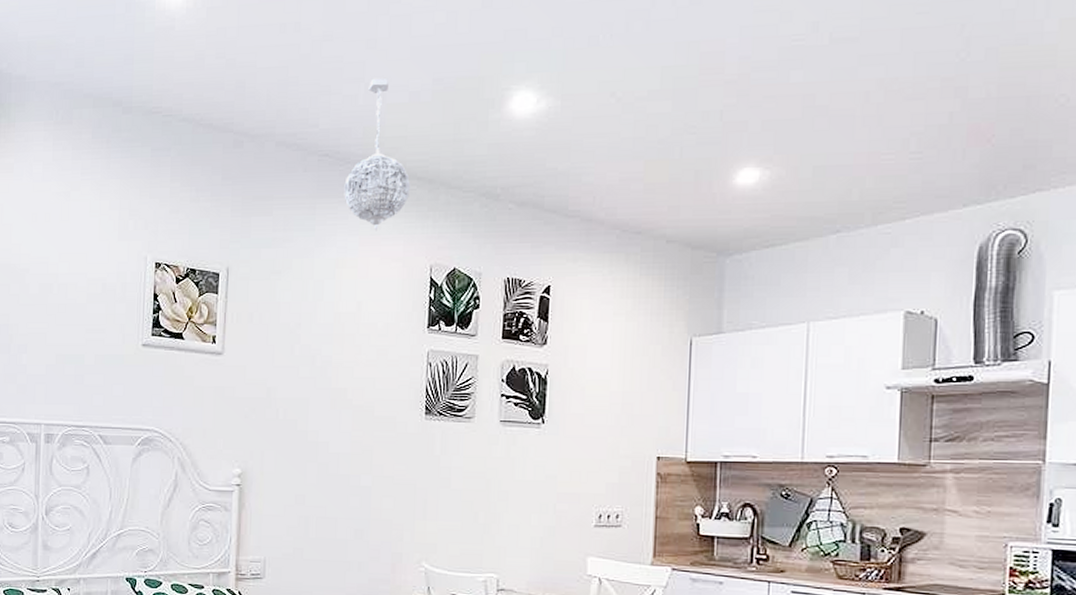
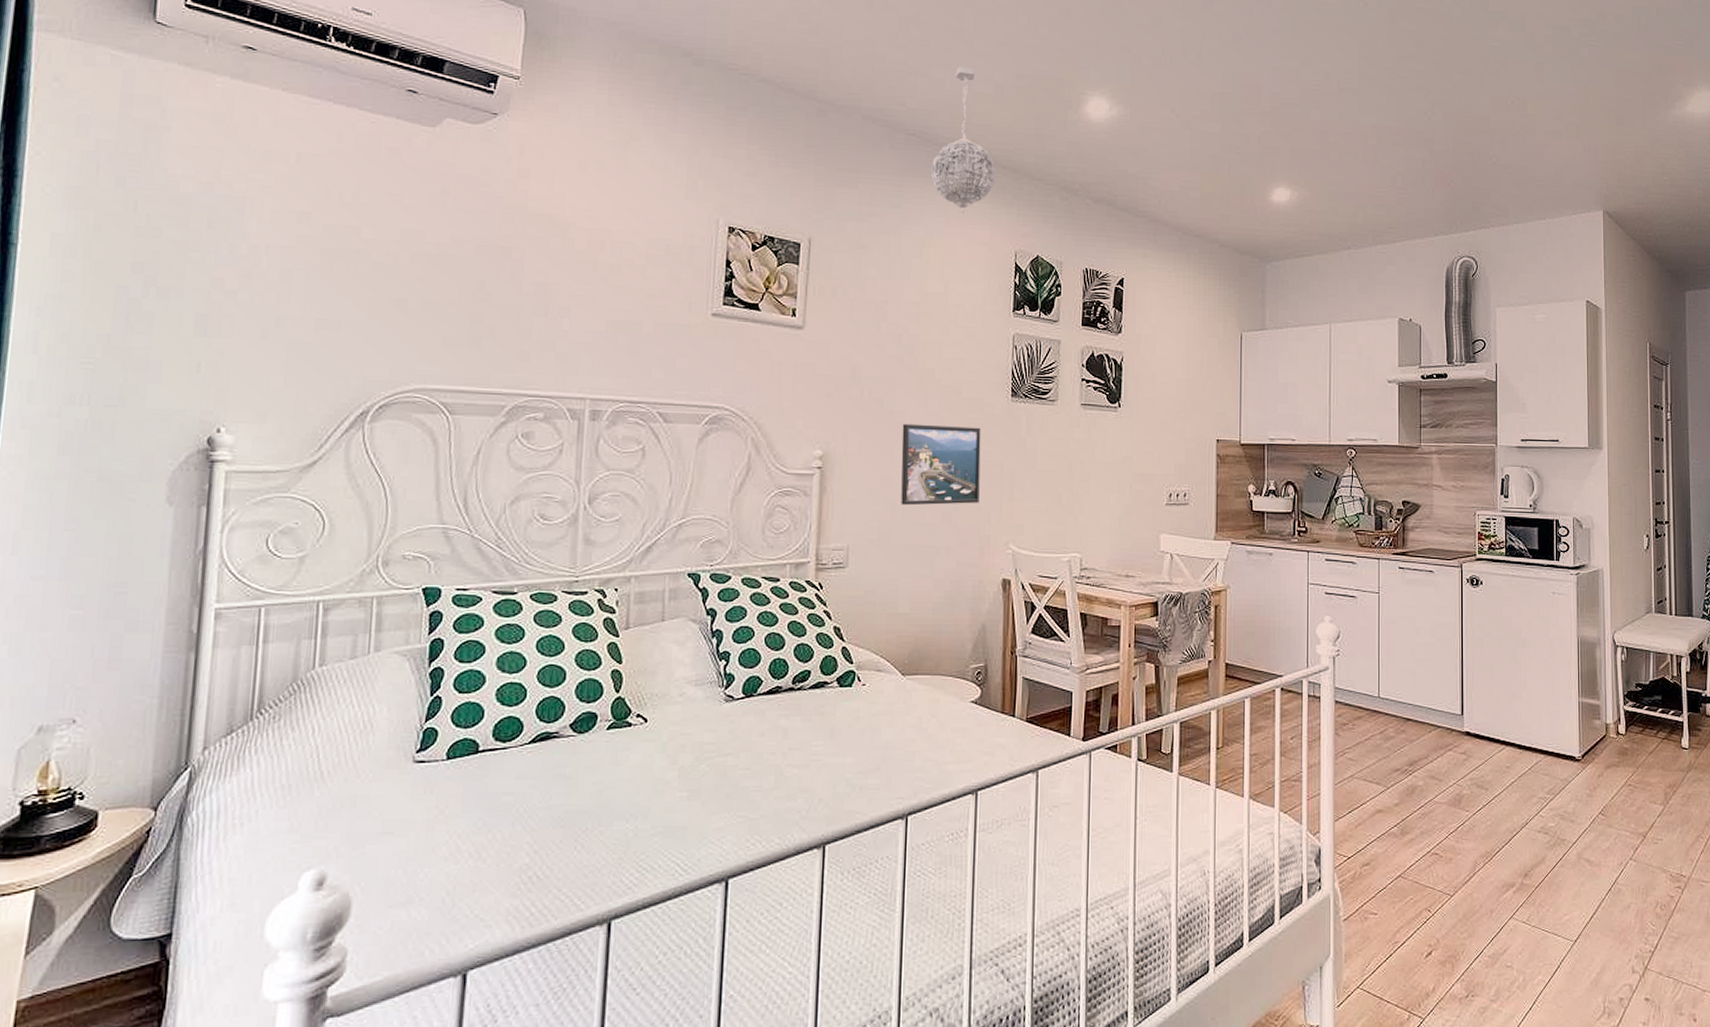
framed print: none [314,443,394,522] -> present [901,423,981,506]

